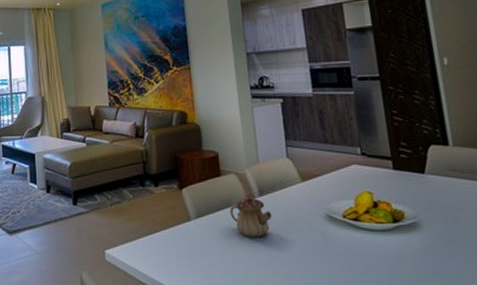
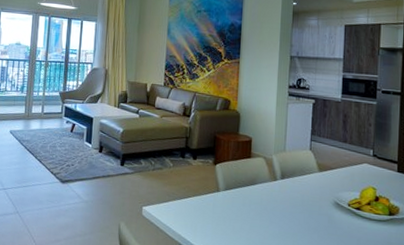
teapot: present [230,193,272,237] -> none [254,175,289,213]

